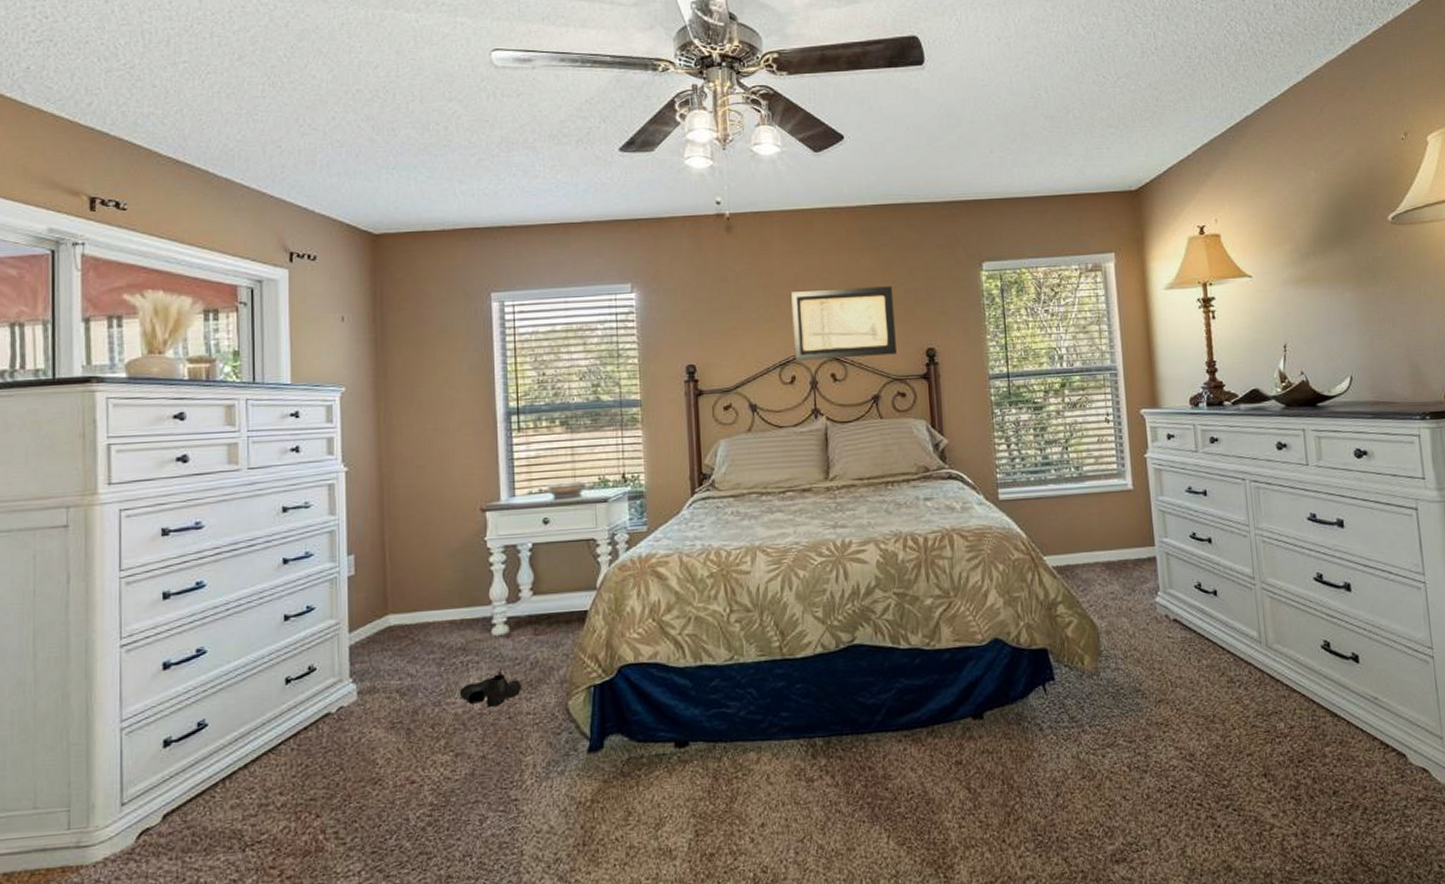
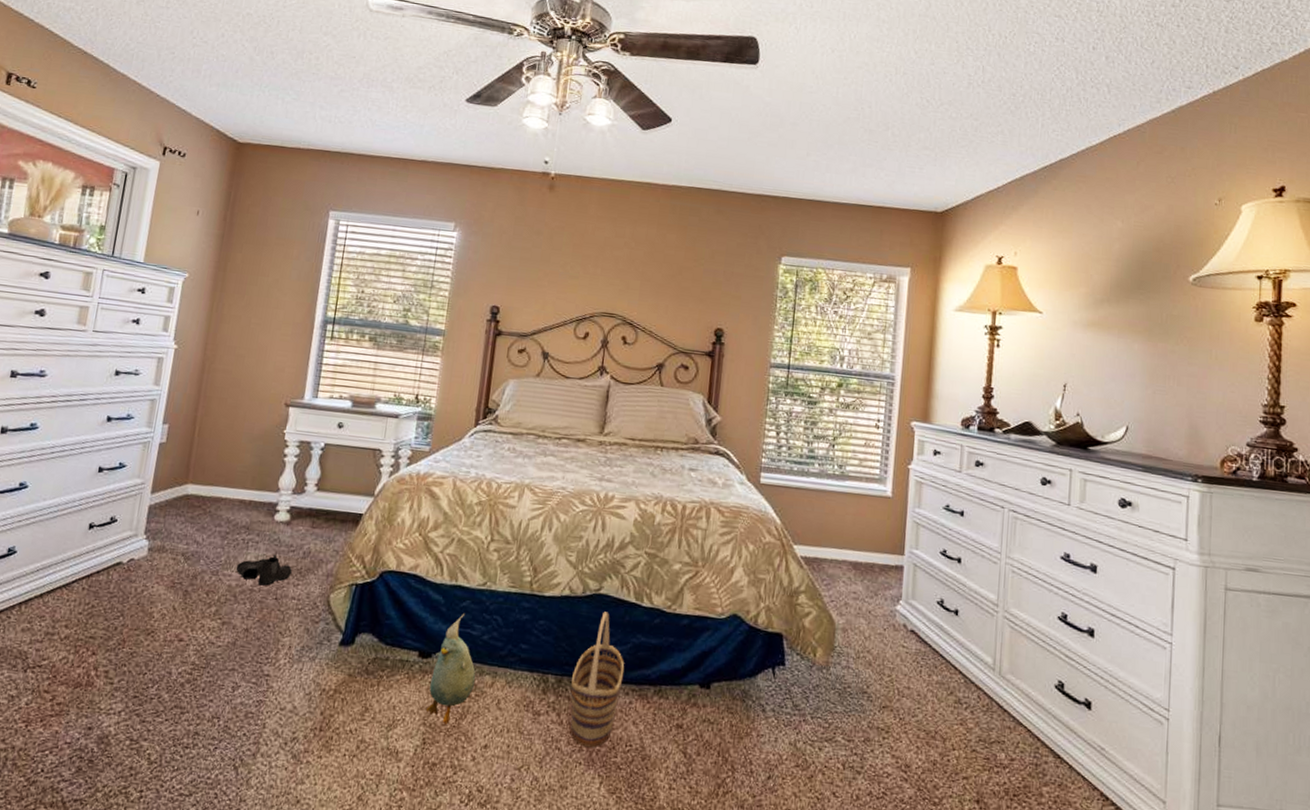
plush toy: none [692,694,740,812] -> present [425,614,476,725]
wall art: present [791,286,897,361] -> none [591,254,694,329]
basket: none [840,662,894,804] -> present [570,611,625,748]

